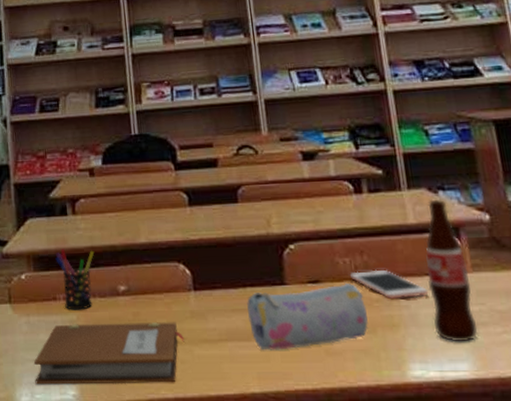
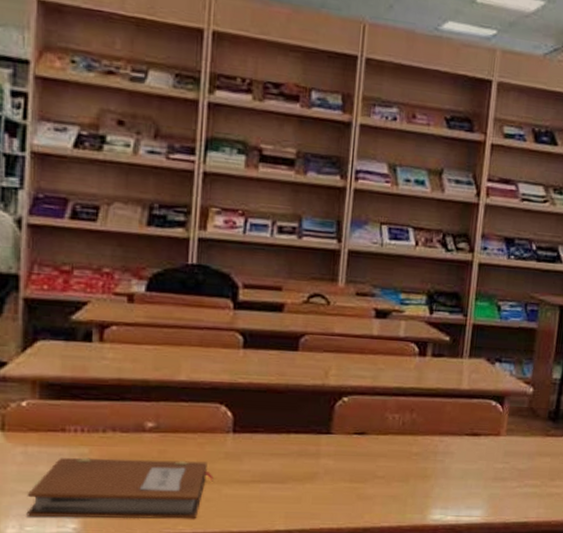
pen holder: present [55,249,95,310] -> none [70,378,122,444]
pencil case: present [247,282,369,350] -> none [286,436,405,493]
cell phone: present [349,269,429,300] -> none [395,427,464,455]
bottle: present [425,199,479,342] -> none [461,369,504,493]

